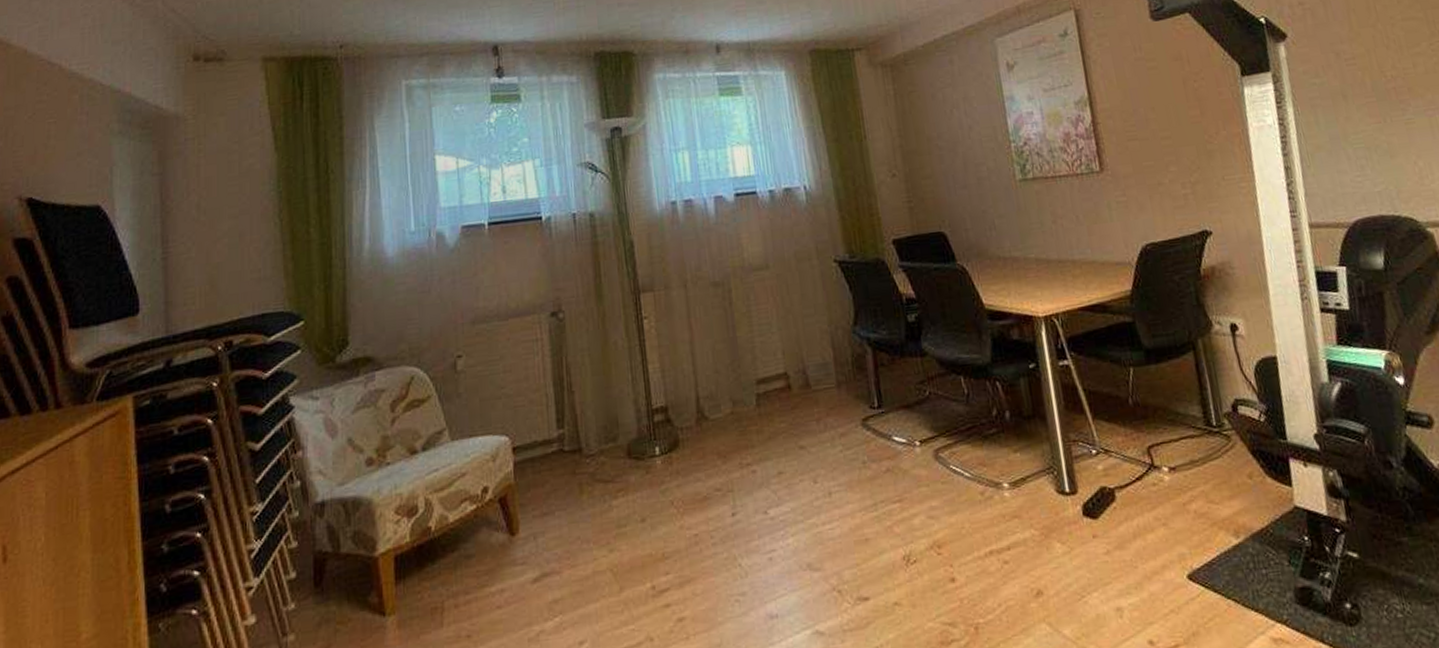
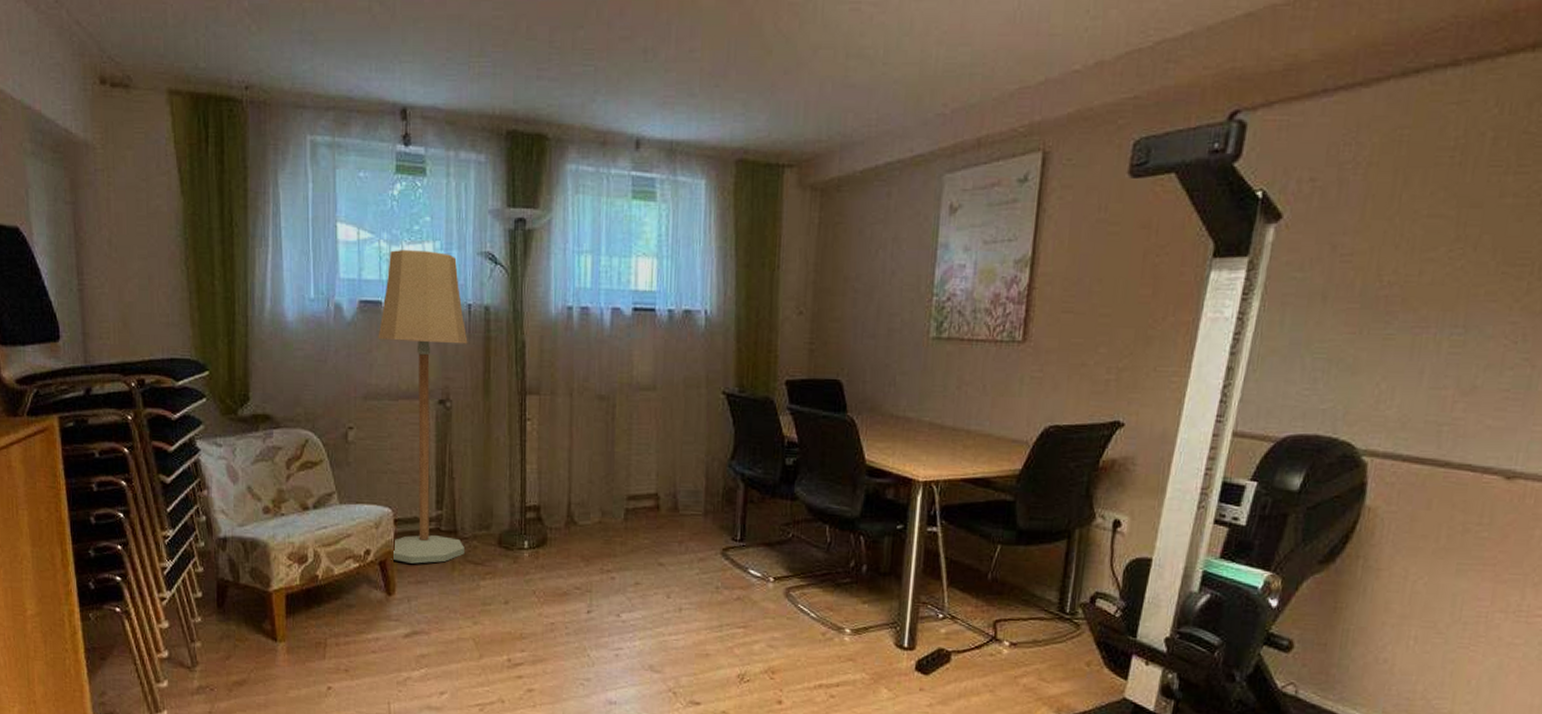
floor lamp: none [483,169,592,495] -> present [378,250,468,564]

